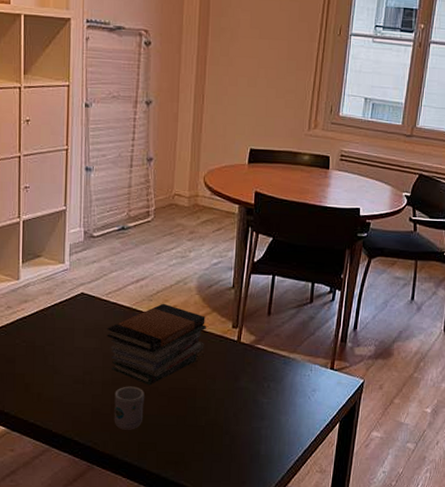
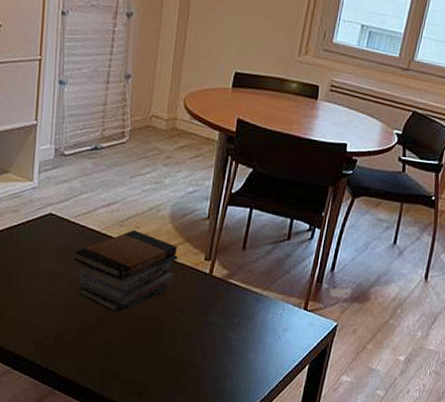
mug: present [114,386,145,430] -> none [77,312,111,357]

